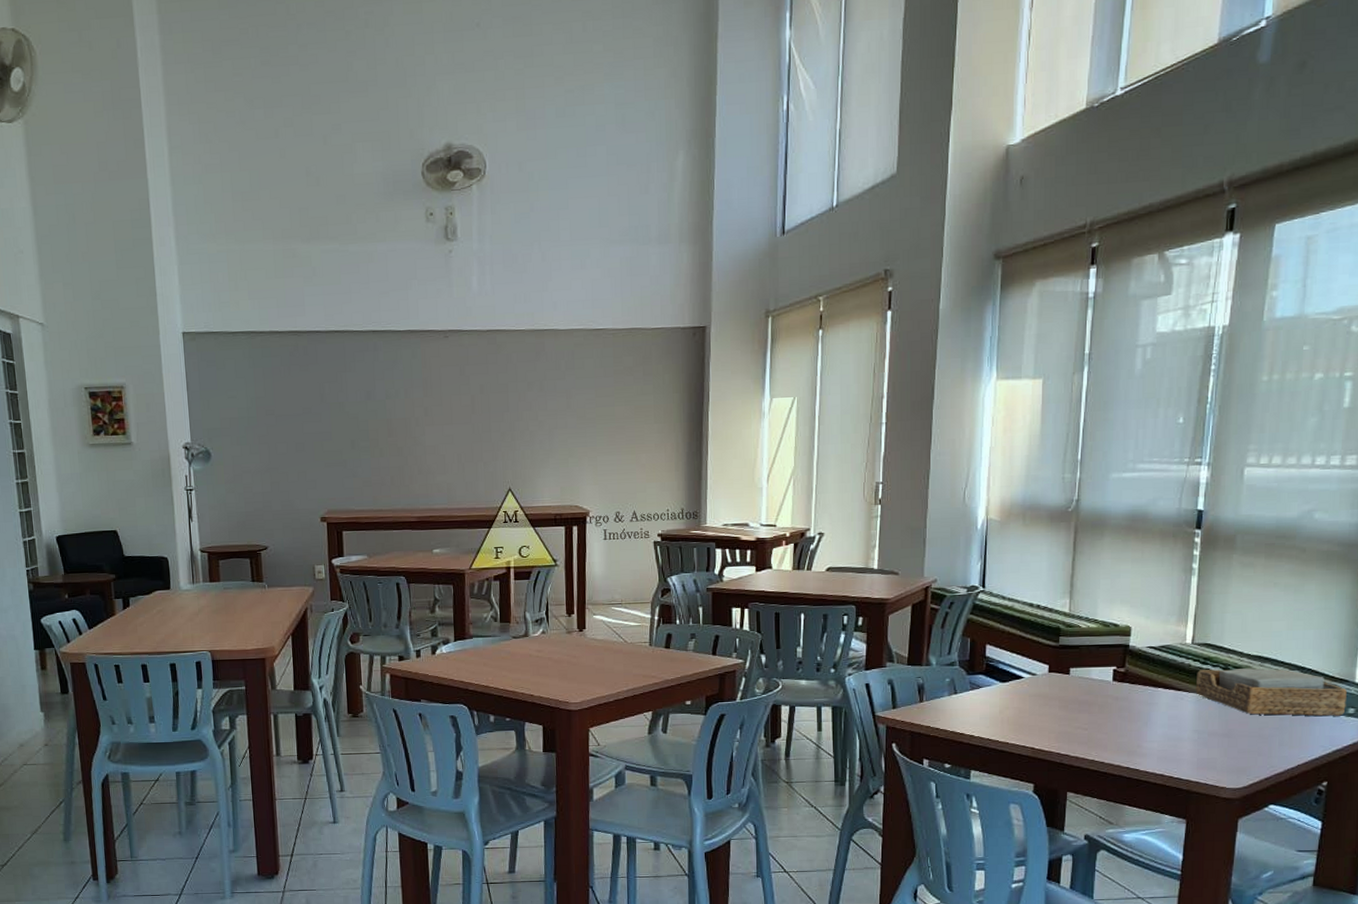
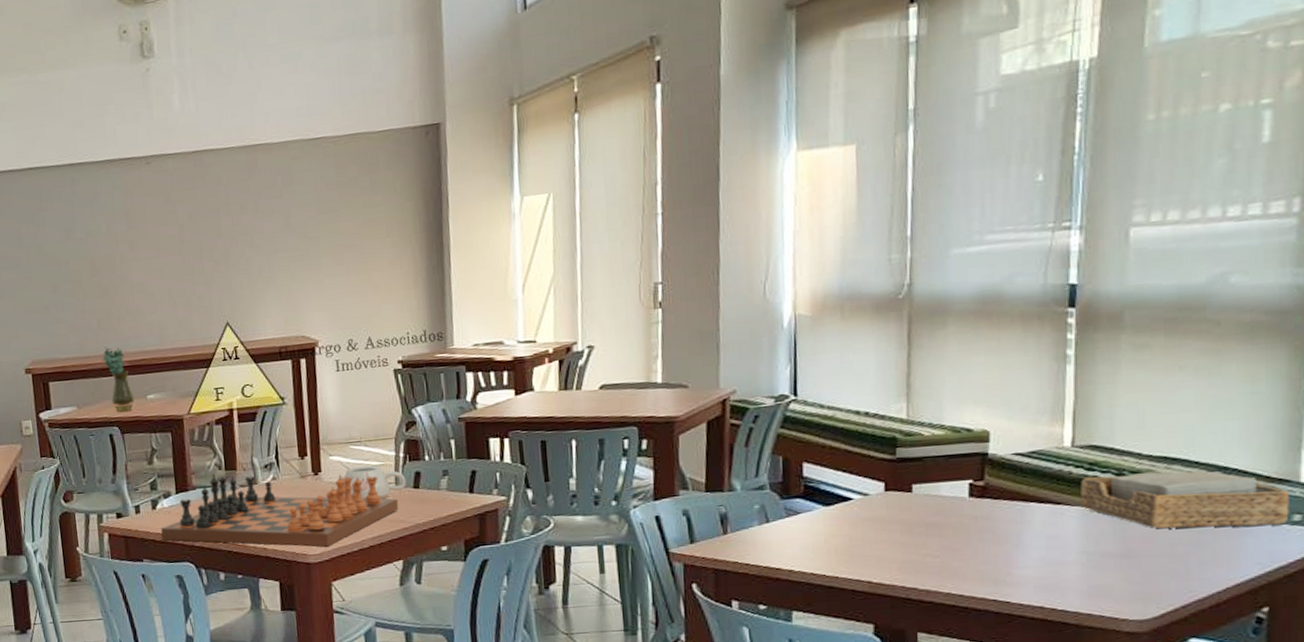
vase: none [393,502,421,564] -> present [102,346,135,413]
chess set: none [439,625,652,696] -> present [161,473,399,547]
cup: none [604,625,659,656] -> present [343,465,407,500]

